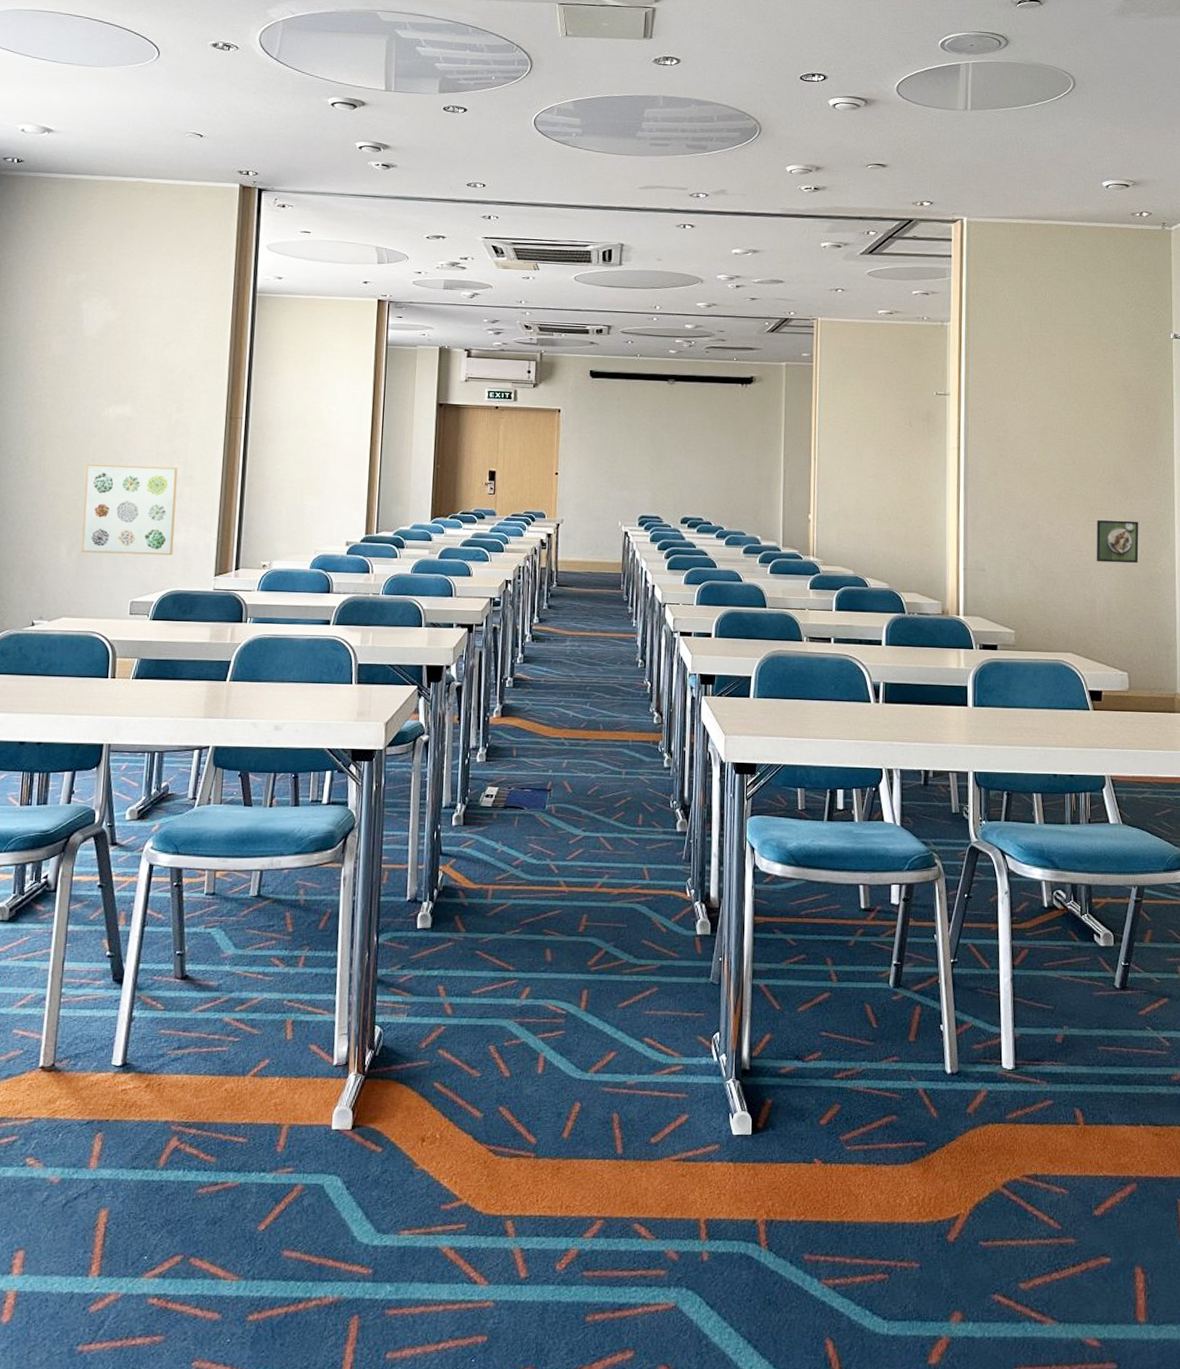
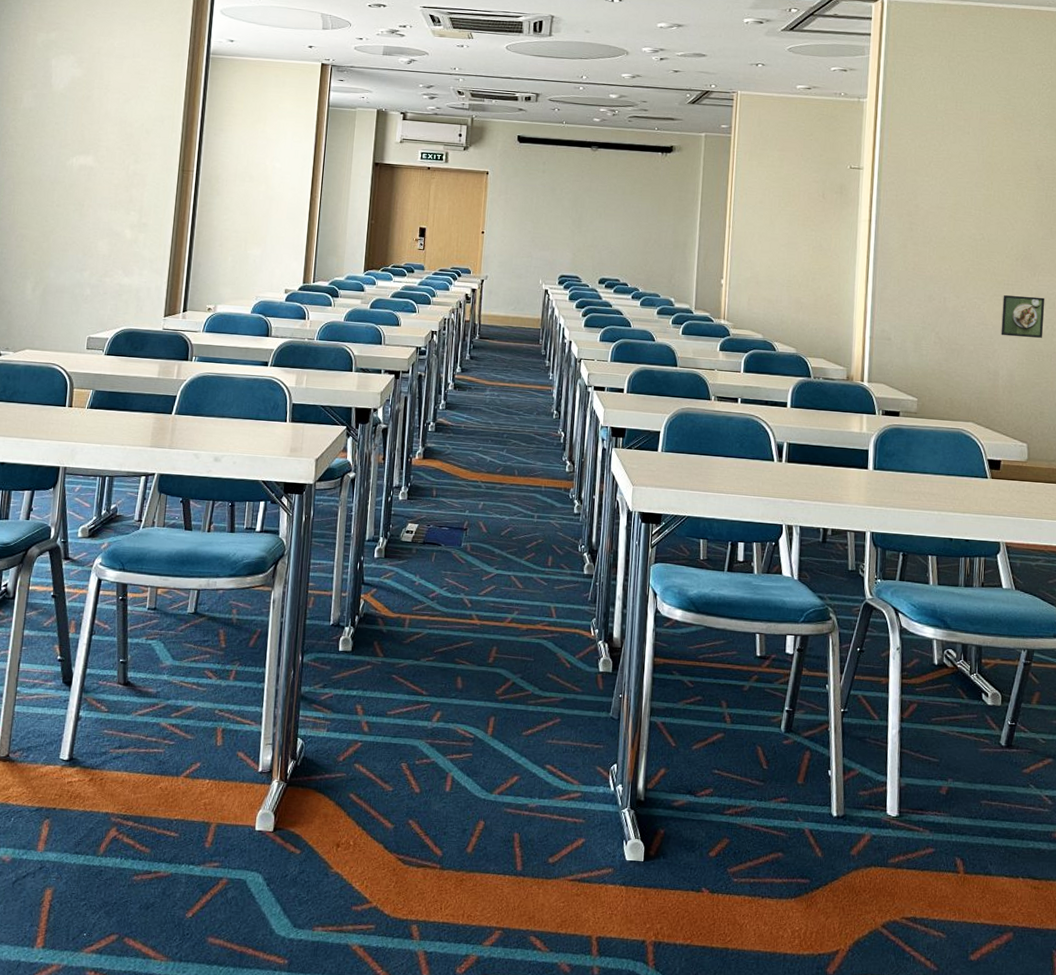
wall art: present [81,464,178,556] -> none [45,209,134,297]

